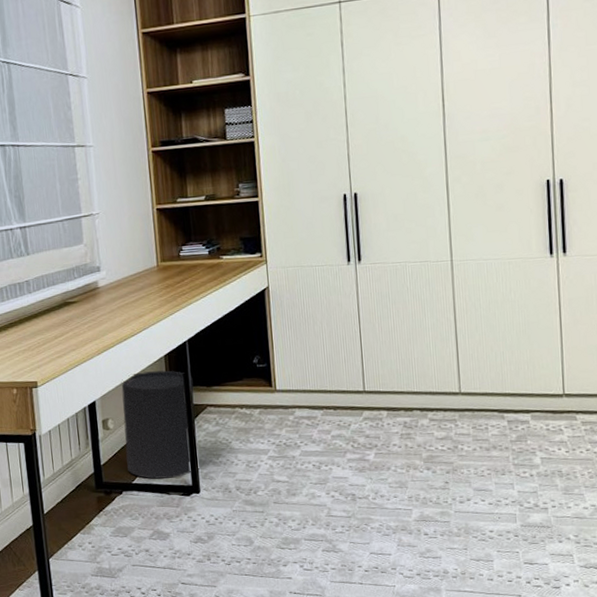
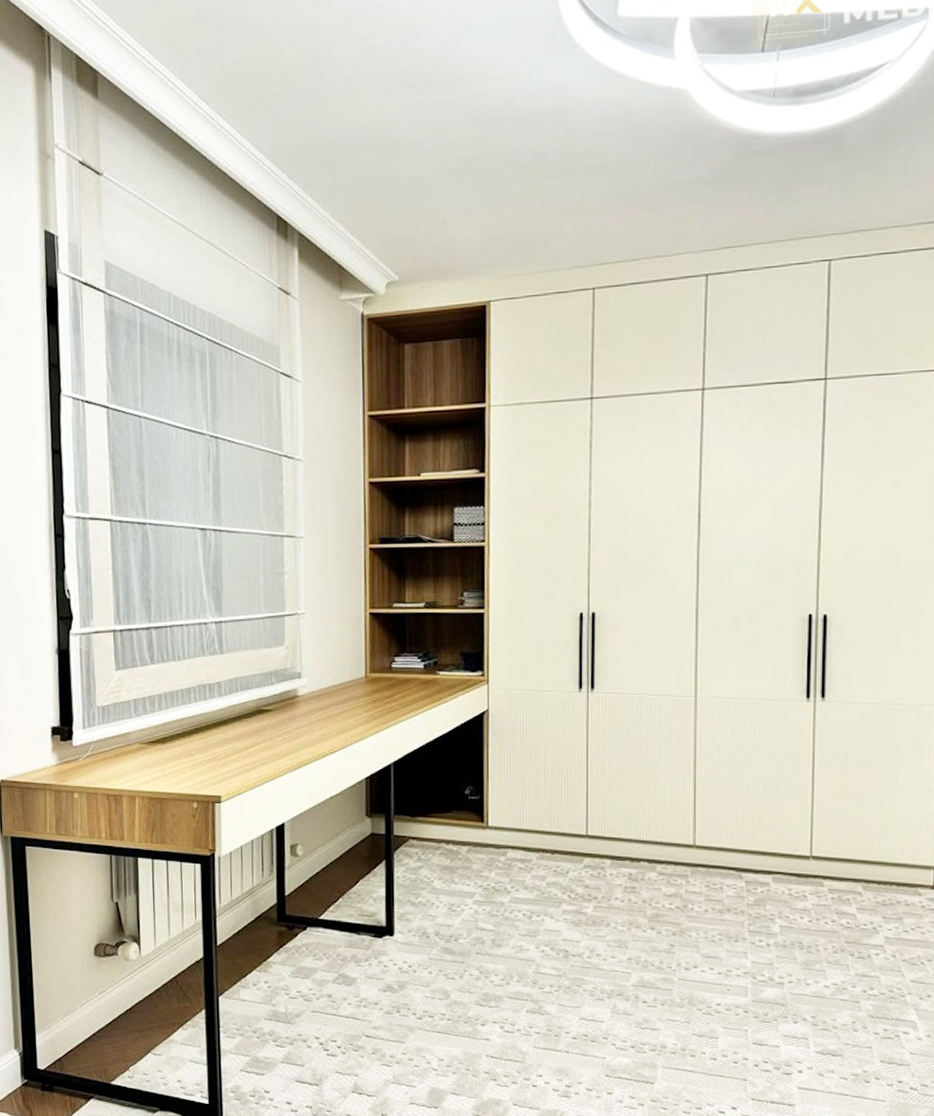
trash can: present [121,370,194,479] -> none [314,795,396,916]

